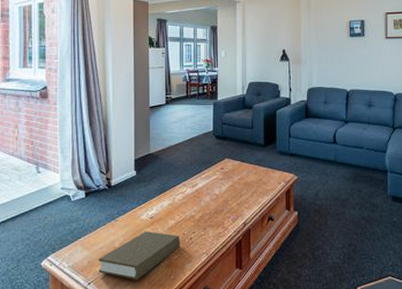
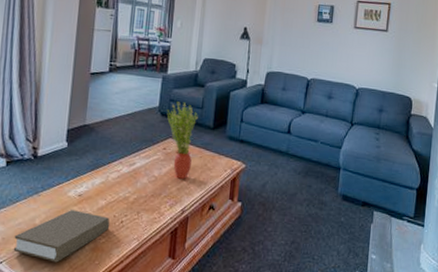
potted plant: none [221,124,249,195] -> present [167,102,198,179]

